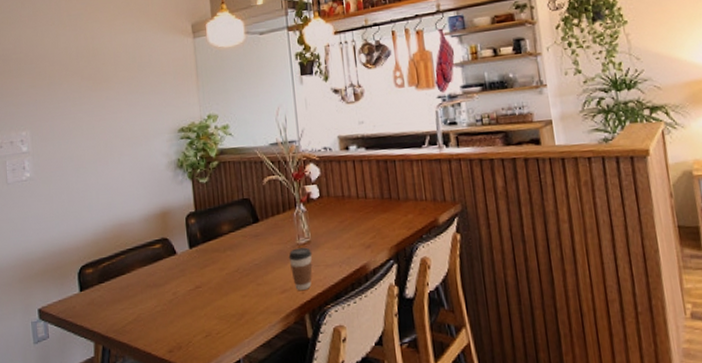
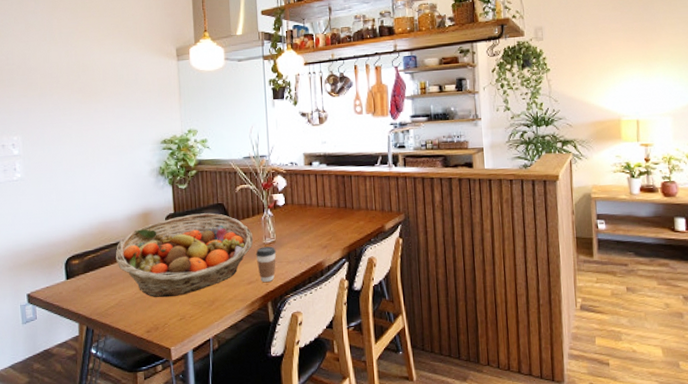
fruit basket: none [132,210,286,311] -> present [115,213,254,298]

